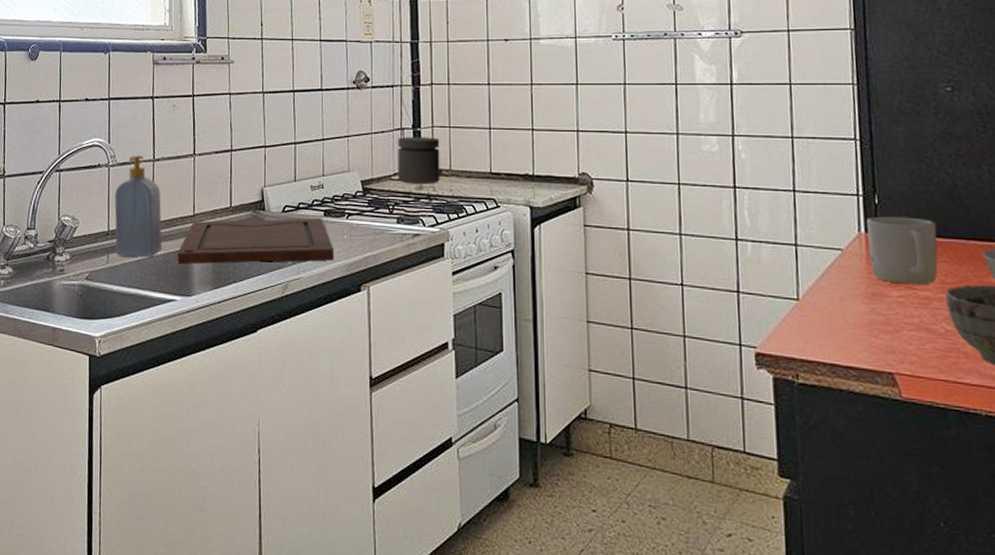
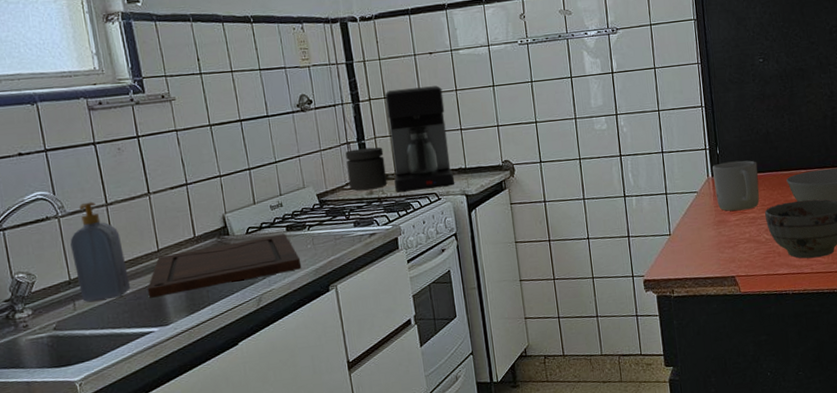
coffee maker: none [448,77,519,193] -> present [385,85,455,192]

